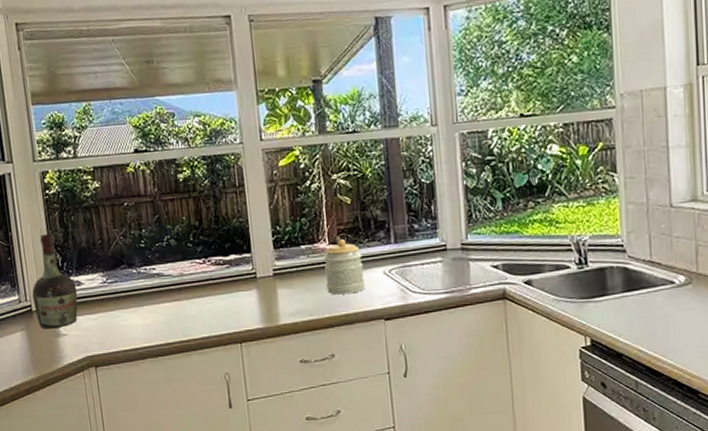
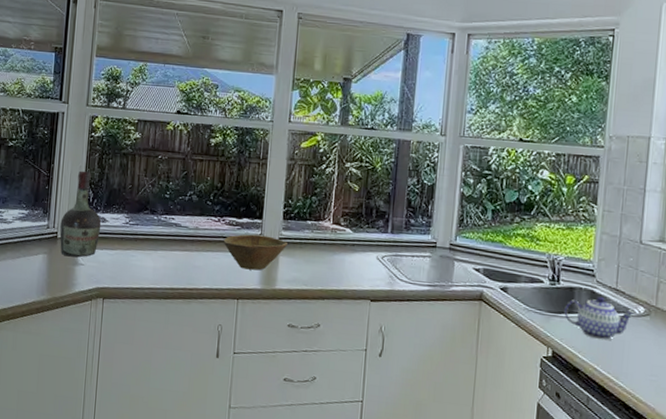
bowl: none [213,269,284,310] -> present [223,234,288,271]
jar: present [324,239,365,295] -> none [323,221,360,272]
teapot: none [597,271,675,319] -> present [564,296,635,341]

